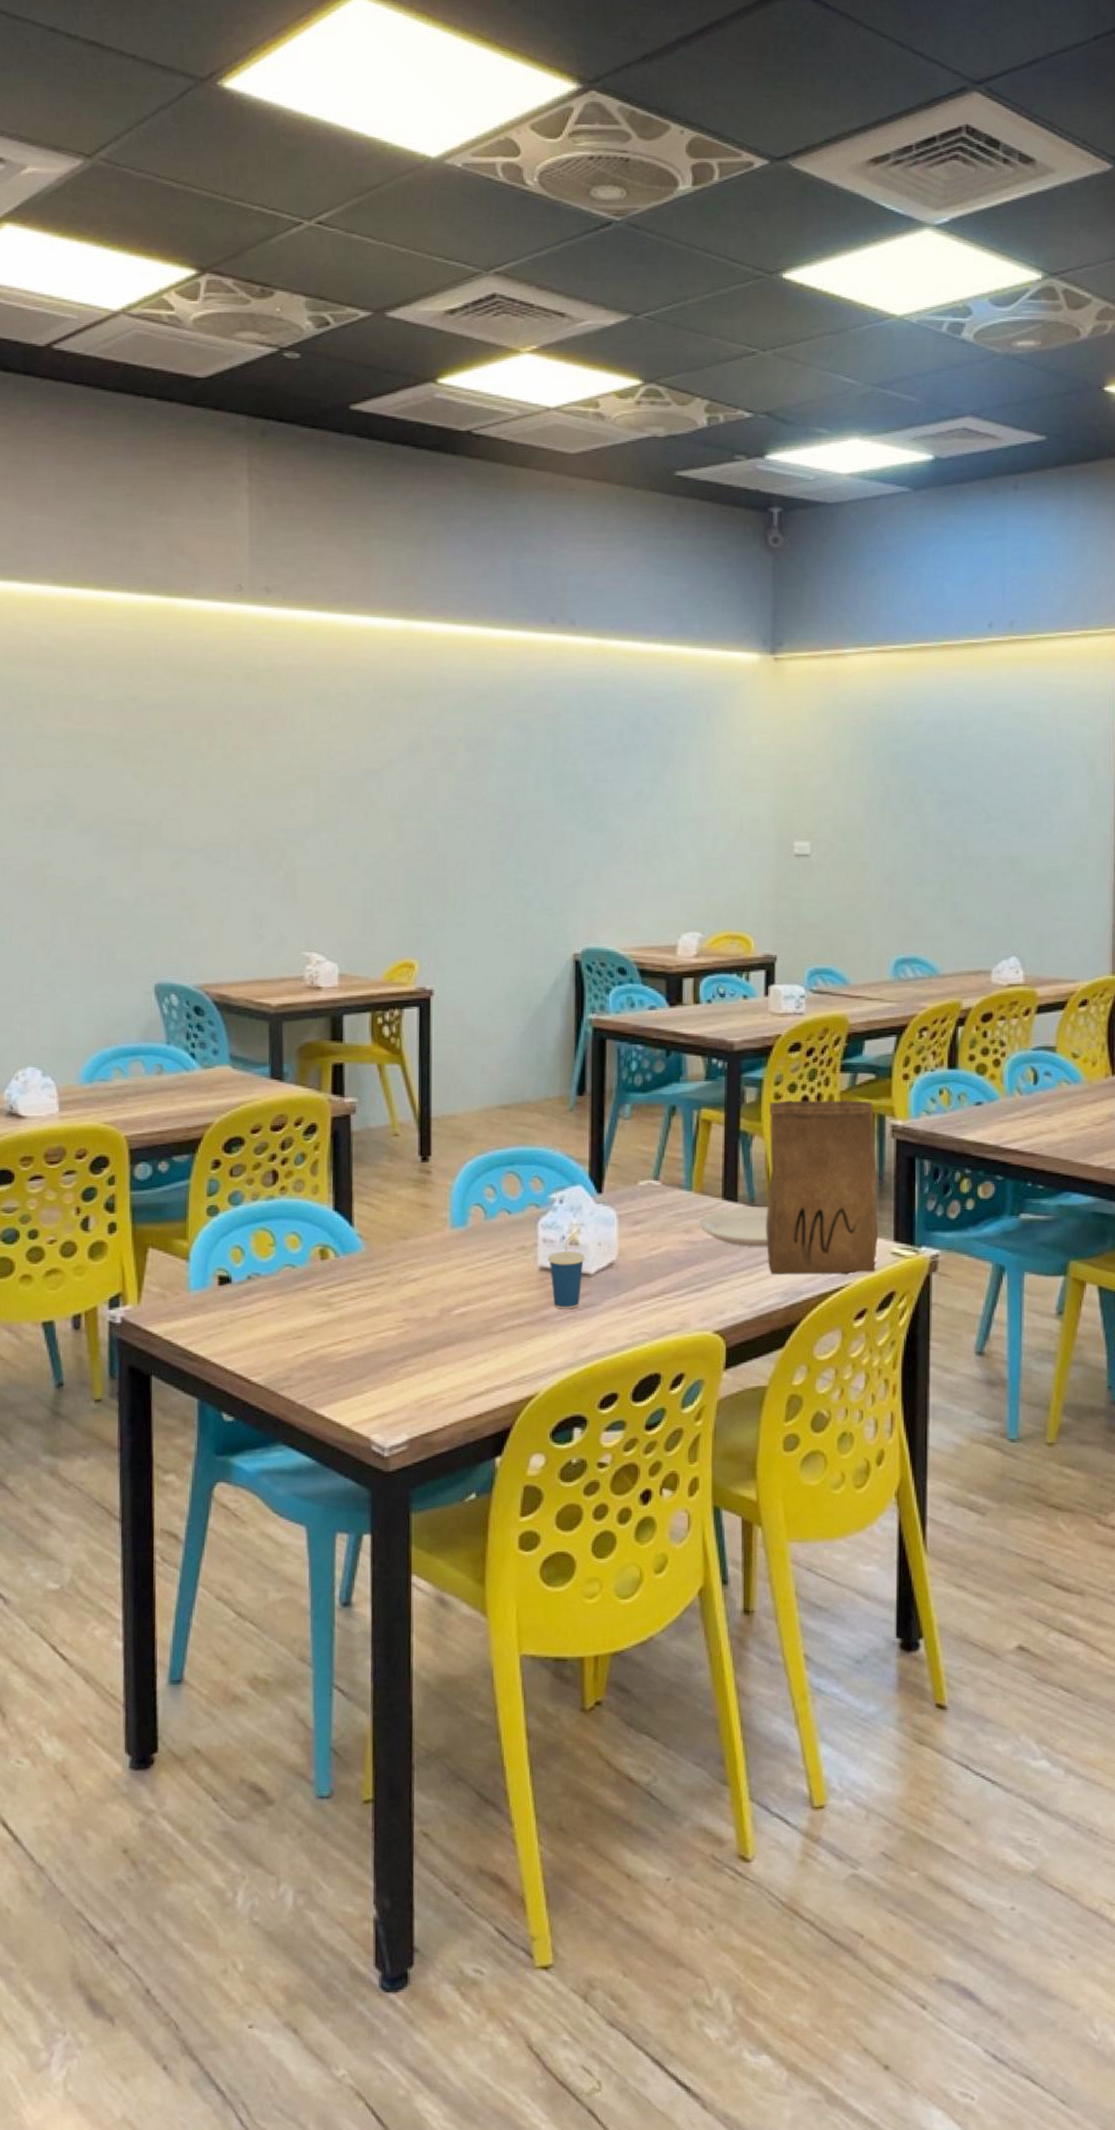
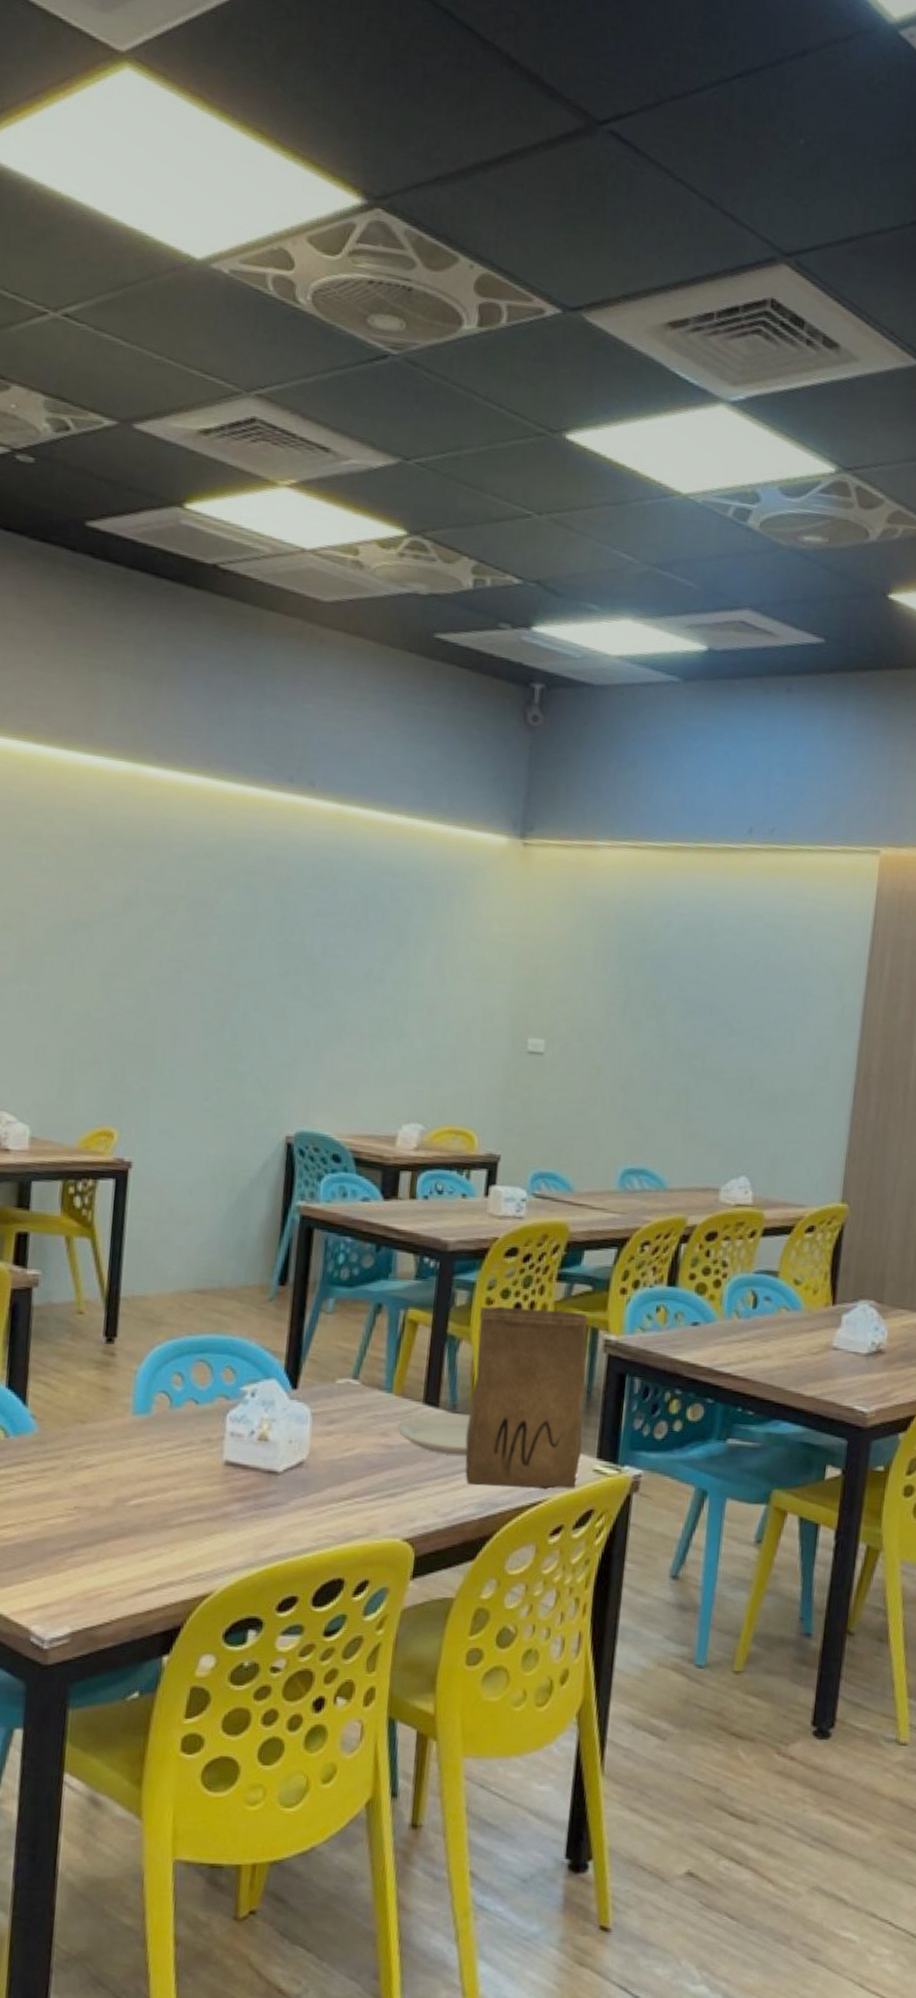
cup: present [547,1229,585,1309] -> none [233,1425,274,1507]

